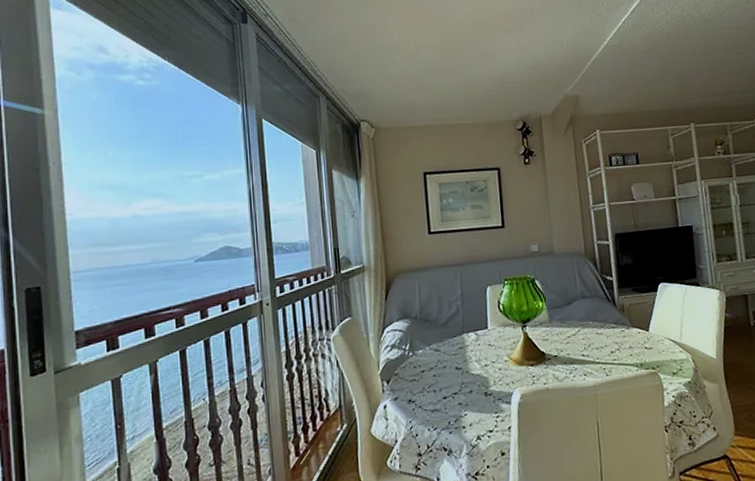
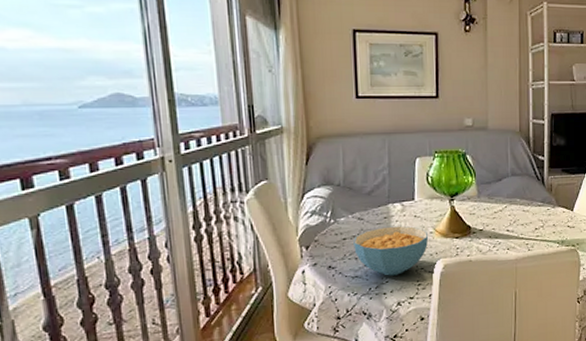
cereal bowl: none [431,355,504,409] -> present [353,225,429,276]

